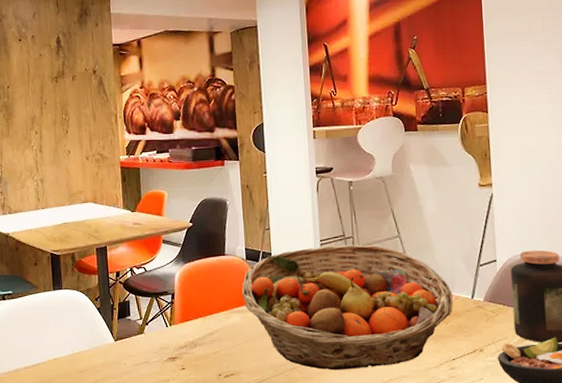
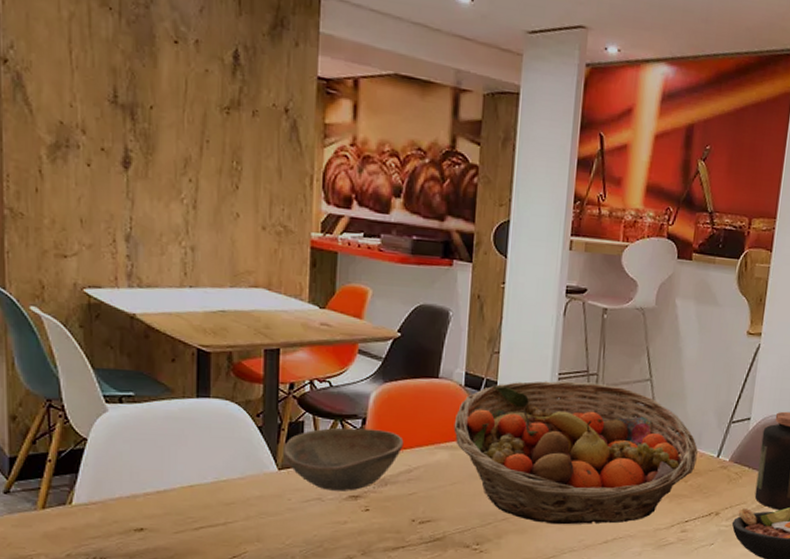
bowl: none [117,301,205,355] -> present [283,427,404,491]

